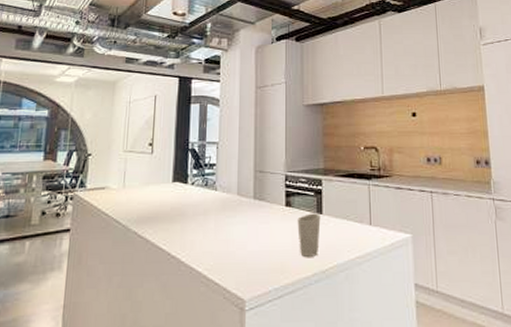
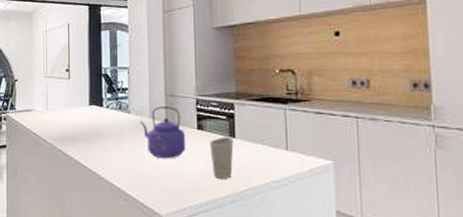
kettle: none [226,183,274,237] -> present [139,106,186,158]

